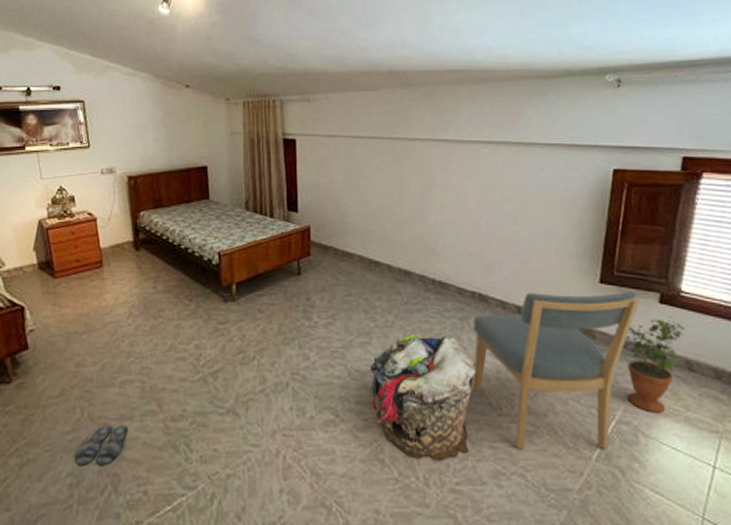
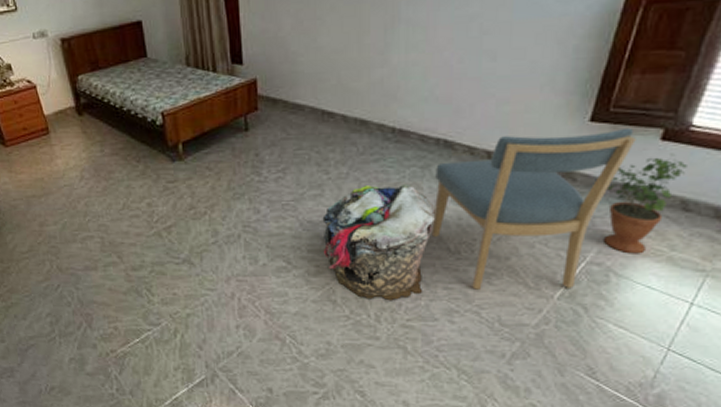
slippers: present [75,424,128,466] -> none [51,274,94,308]

